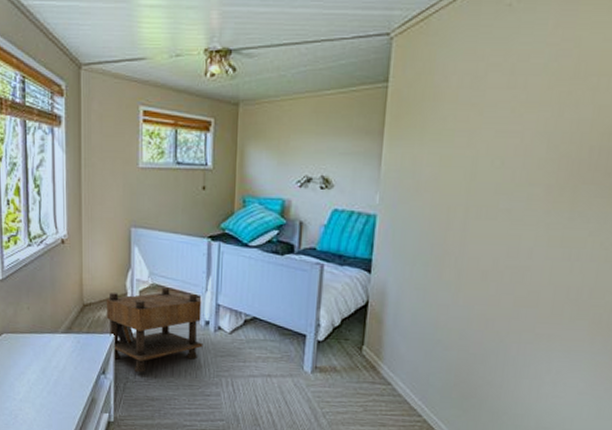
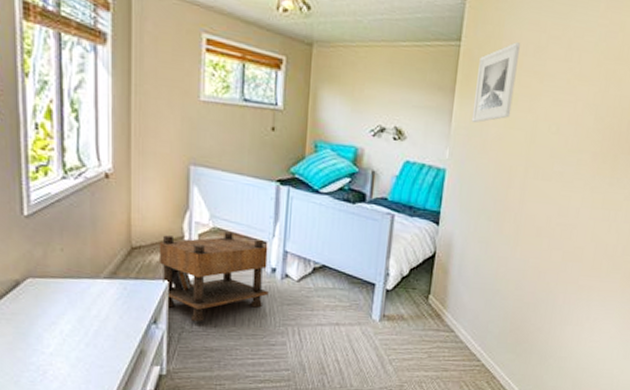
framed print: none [402,76,456,165] -> present [471,42,521,124]

